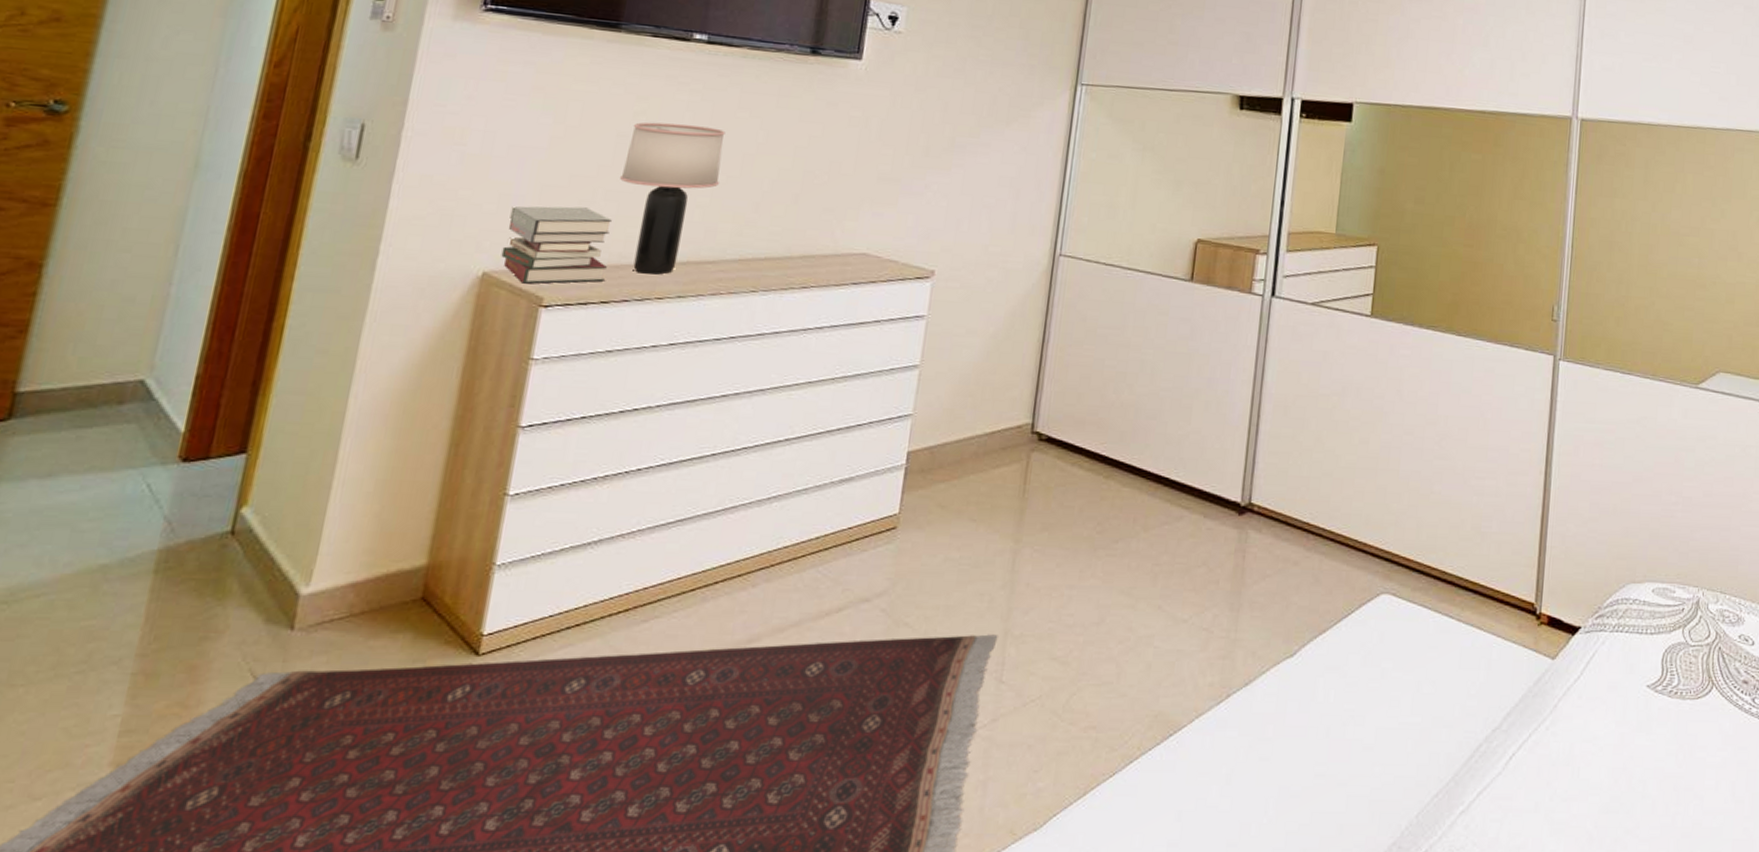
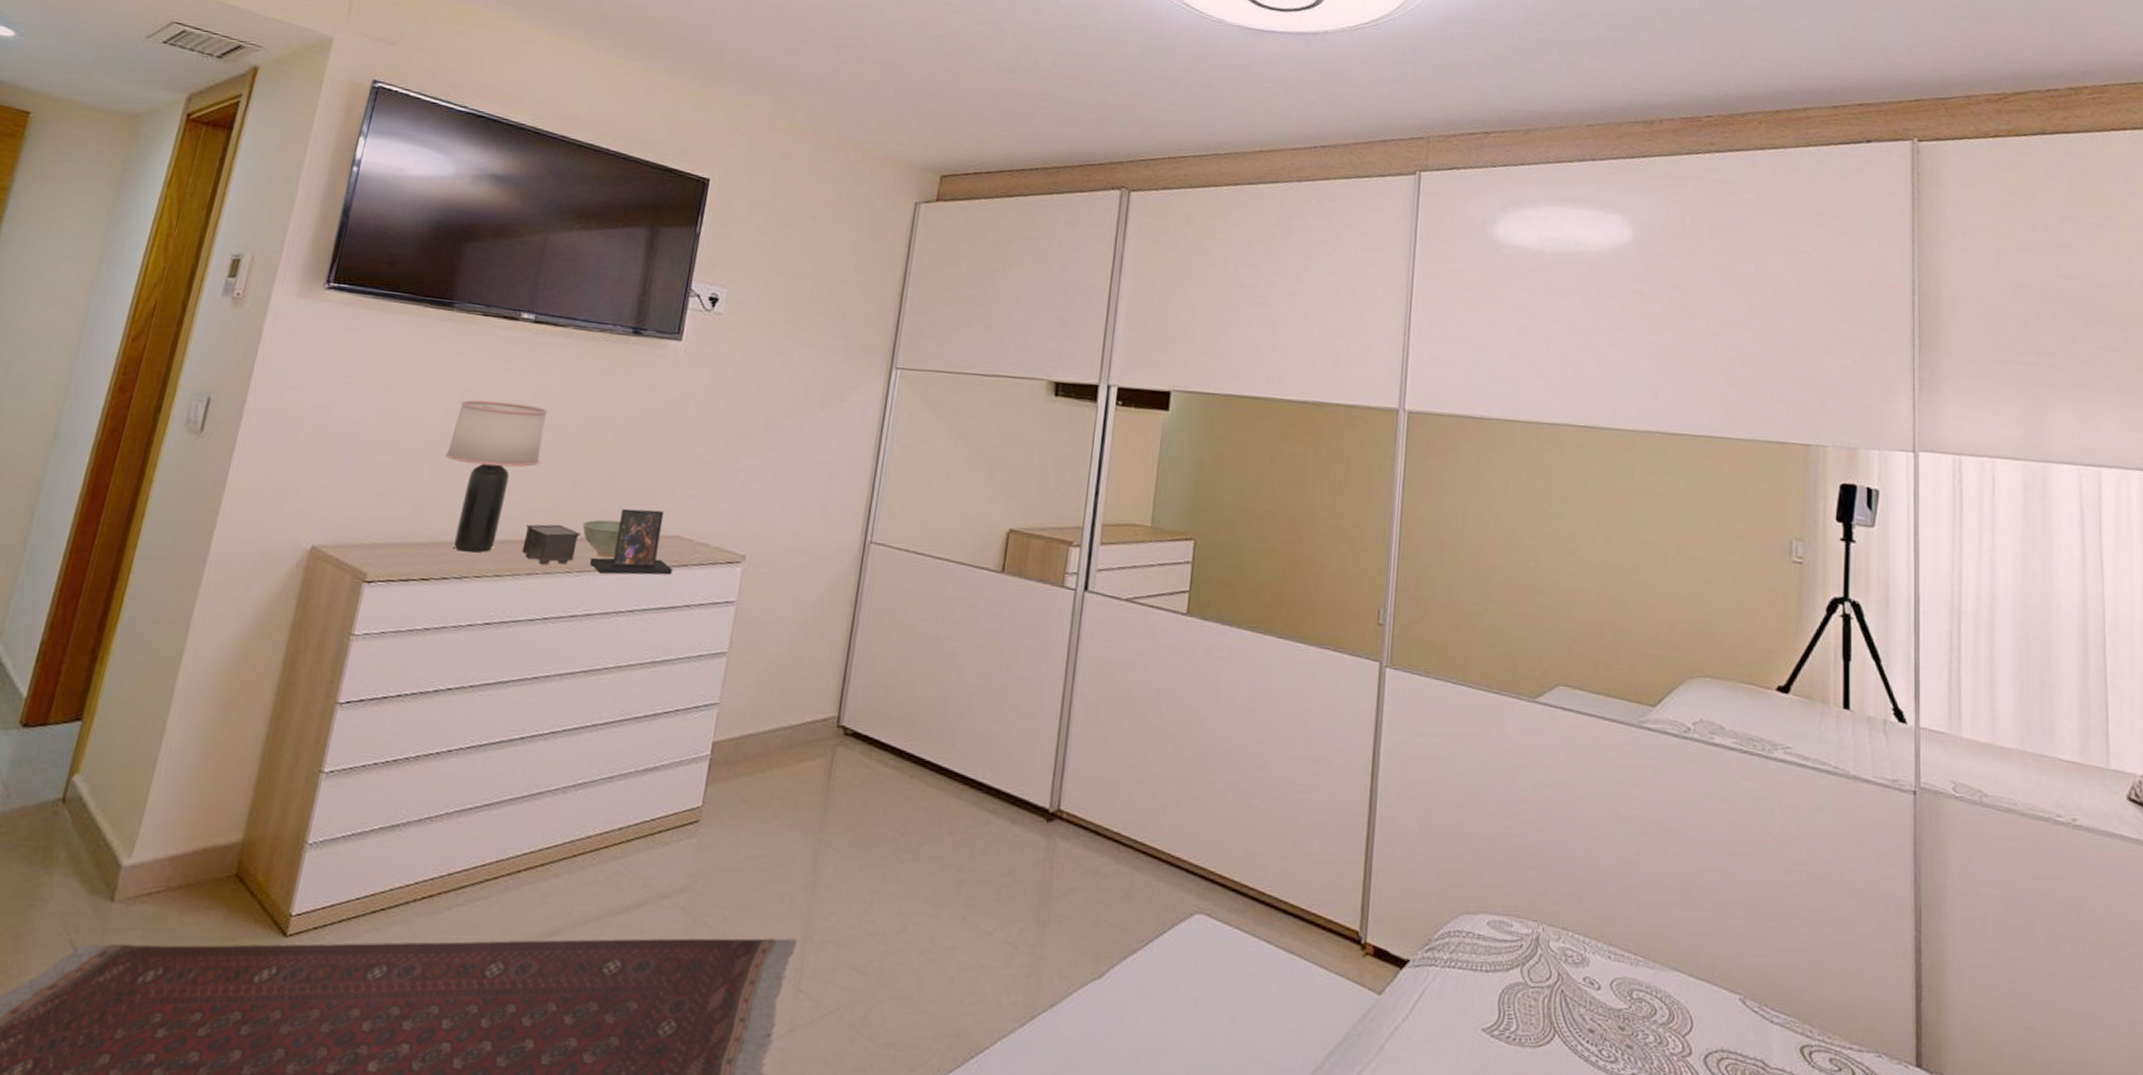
books: present [501,206,613,284] -> none [329,481,437,559]
jewelry box: none [704,244,765,286] -> present [521,524,581,566]
bowl: none [766,238,807,276] -> present [582,519,622,558]
photo frame: none [775,227,861,293] -> present [589,508,673,576]

